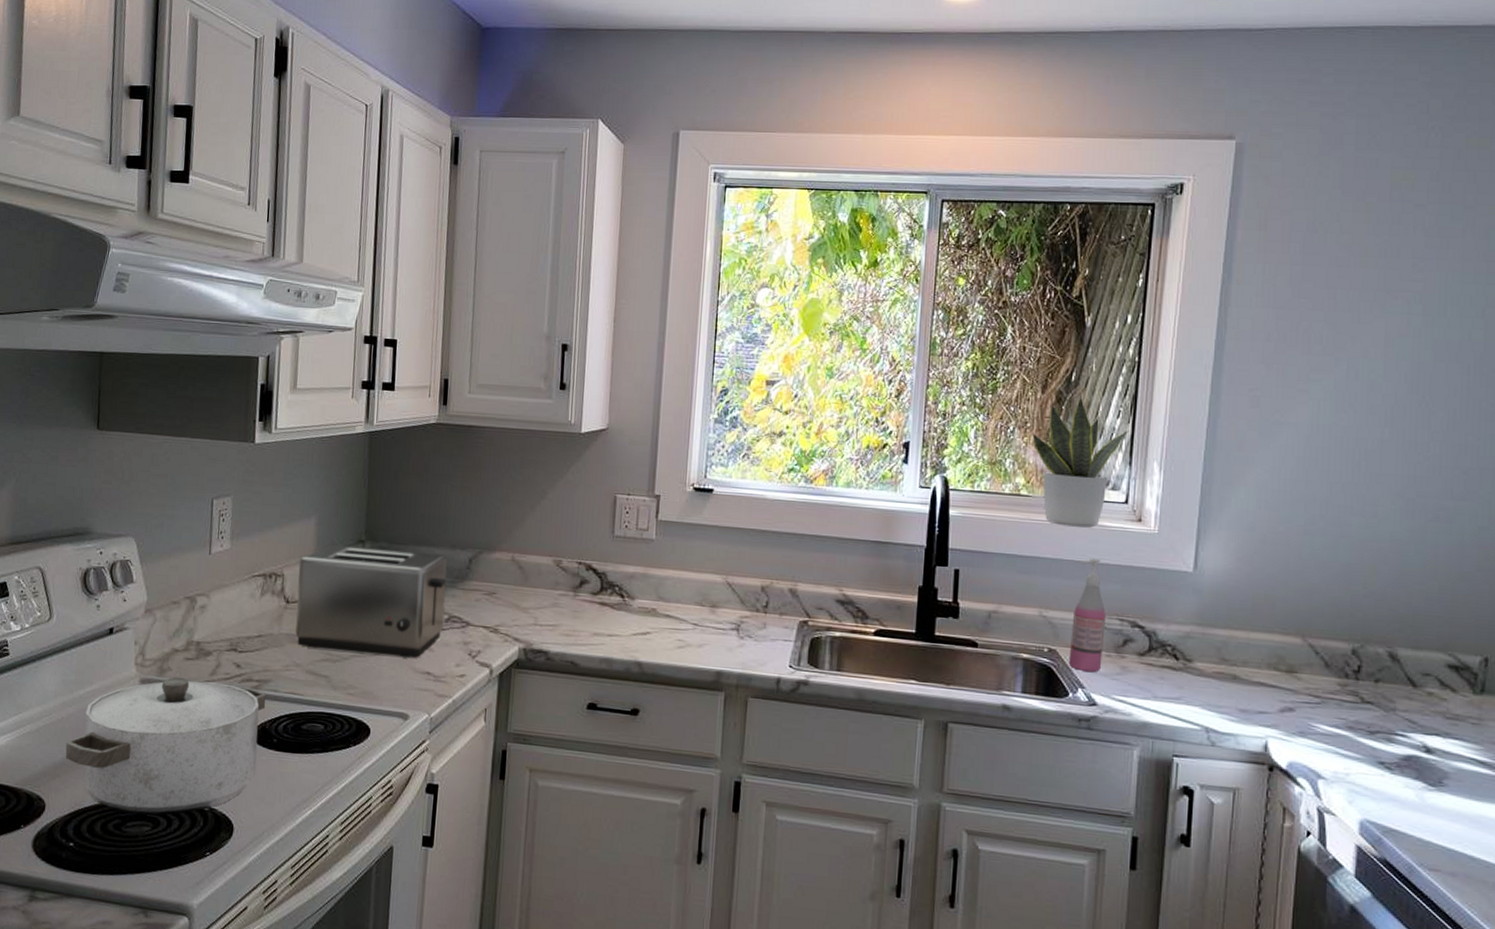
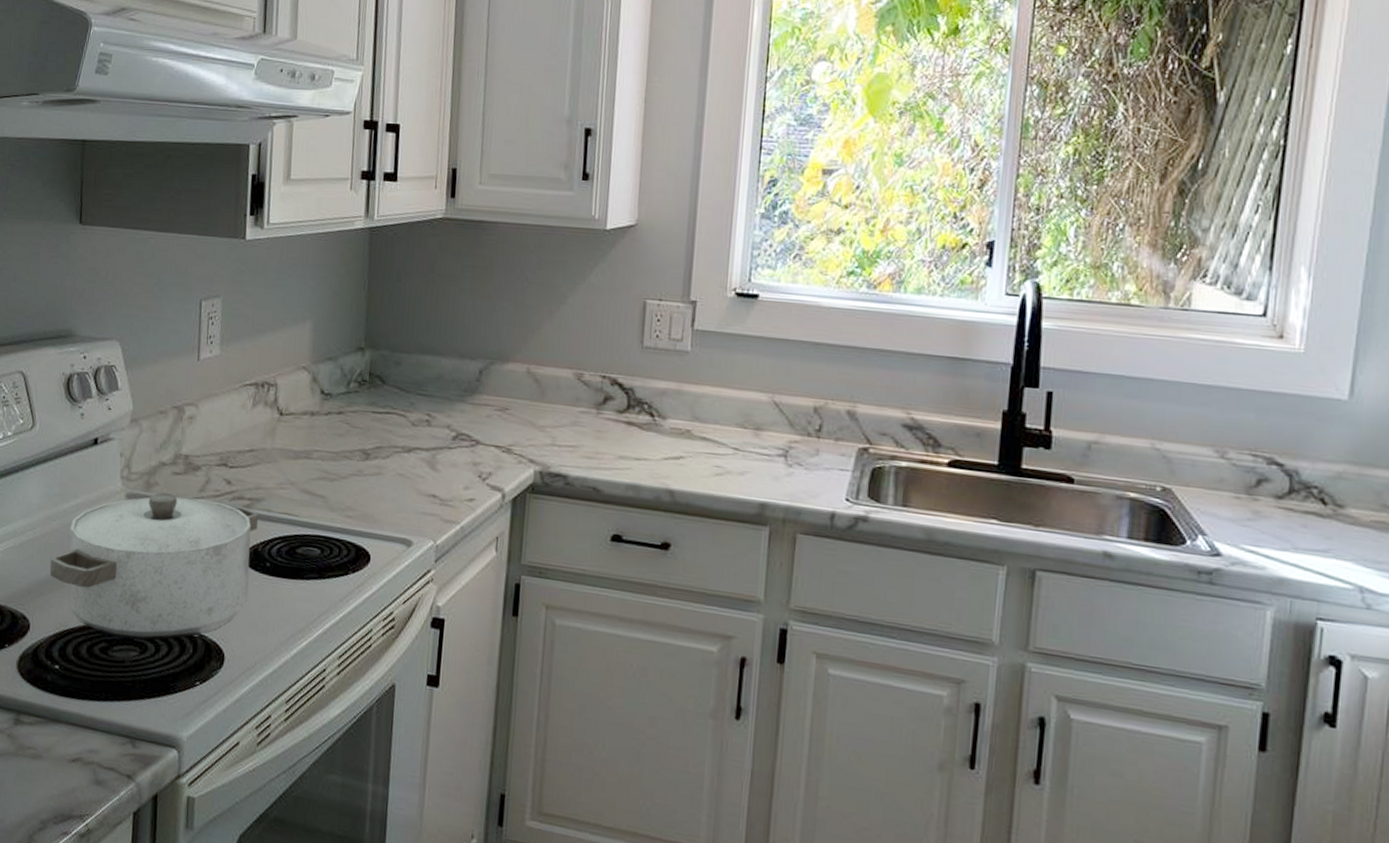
toaster: present [295,544,447,658] -> none [289,351,455,479]
potted plant: present [1032,393,1130,528] -> none [1146,183,1271,345]
soap dispenser: present [1068,558,1106,672] -> none [1186,381,1236,516]

